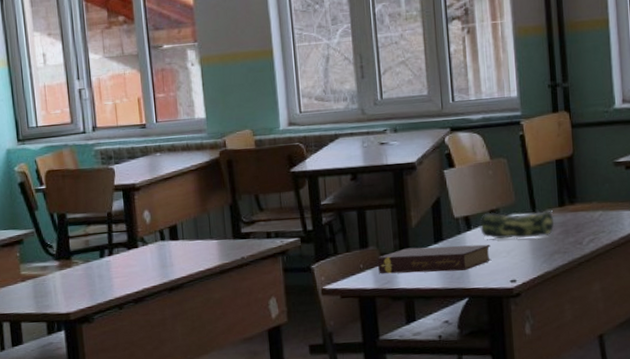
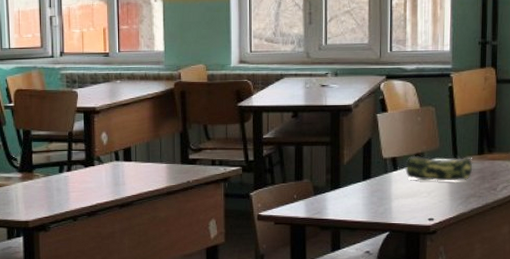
book: present [377,244,492,274] -> none [309,183,414,207]

